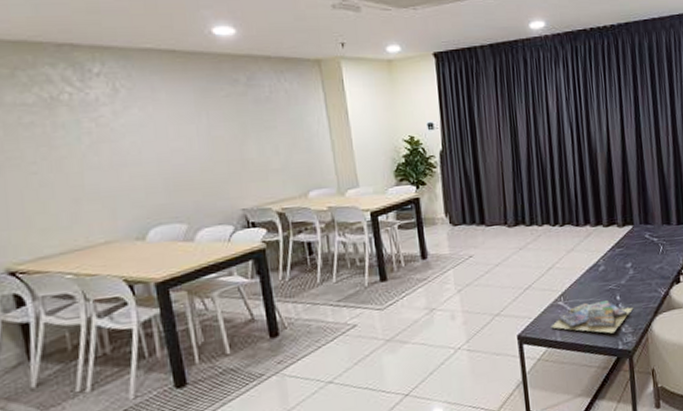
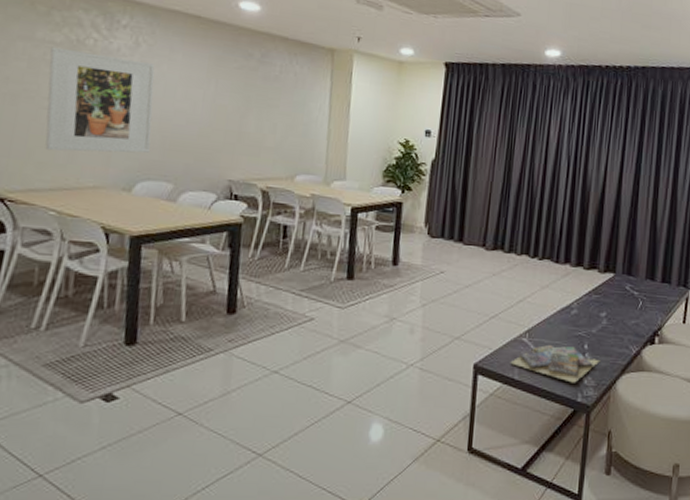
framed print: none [25,107,154,216] -> present [45,46,155,153]

